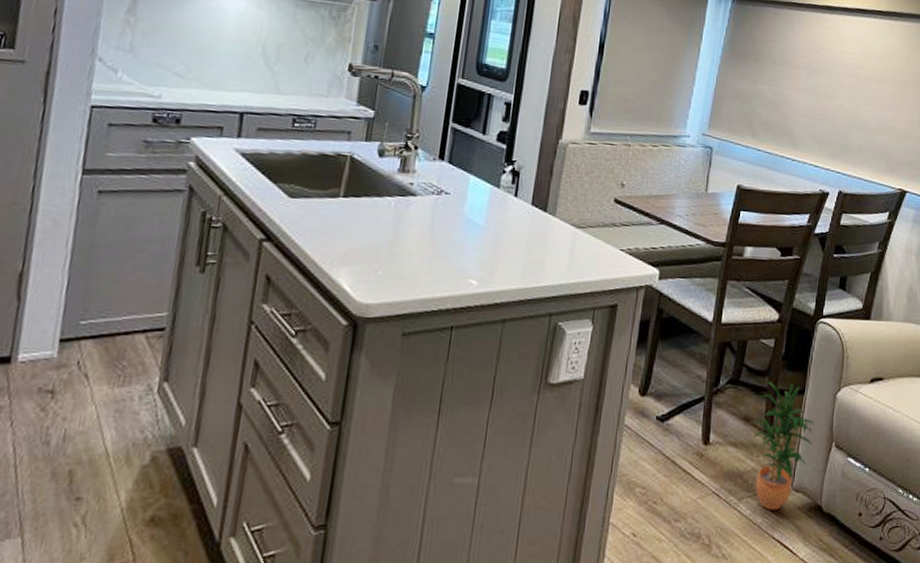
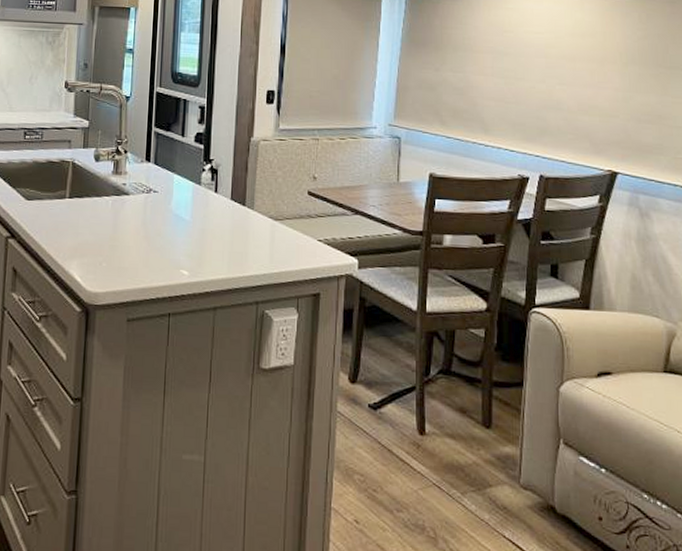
potted plant: present [753,381,815,510] -> none [469,372,538,507]

